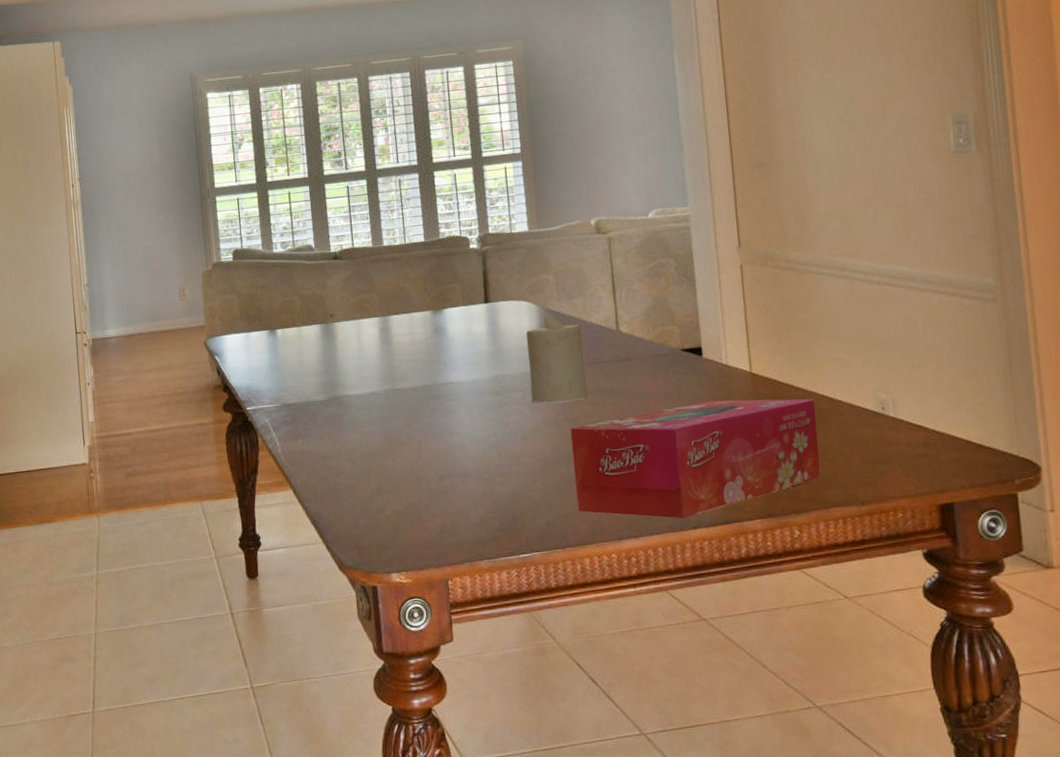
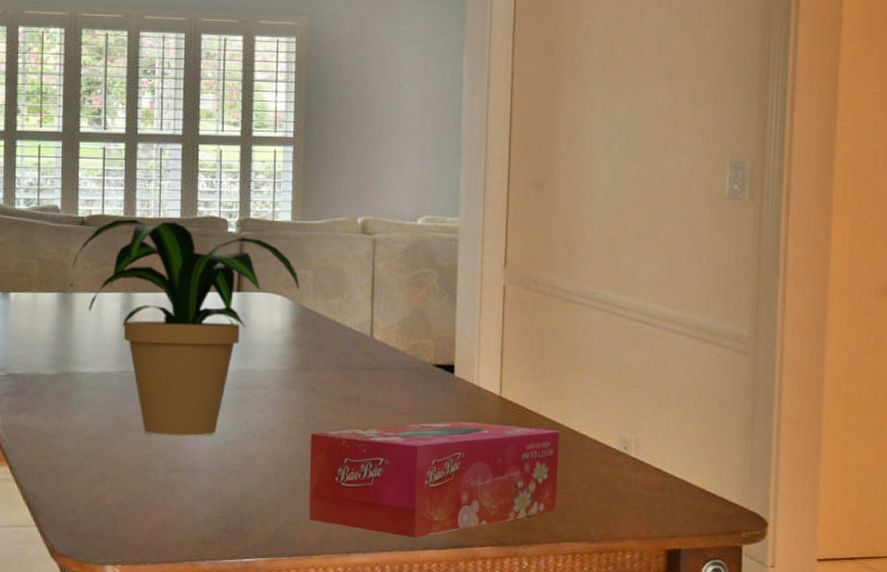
potted plant: none [330,245,544,446] -> present [72,219,300,436]
candle: present [526,314,589,403] -> none [274,312,334,406]

